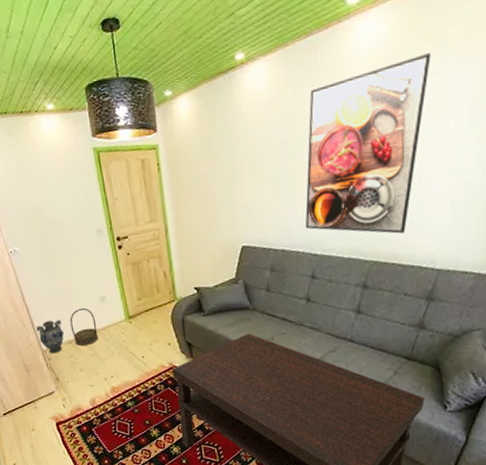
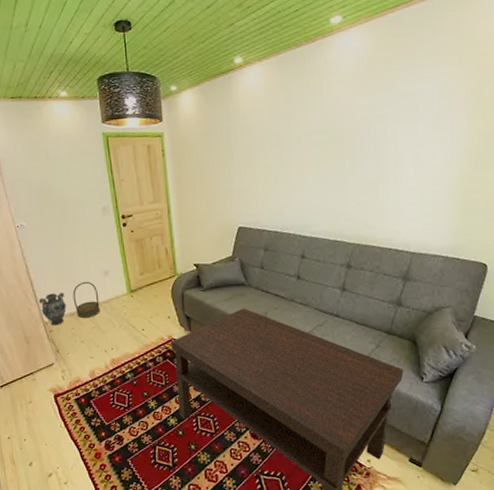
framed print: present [305,53,431,234] -> none [295,68,401,220]

